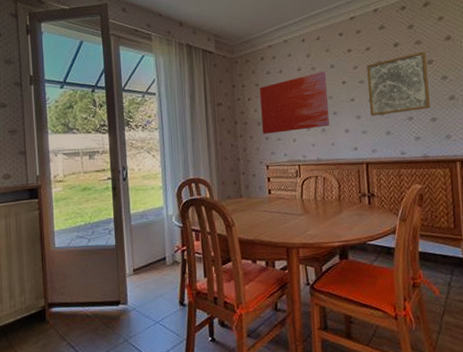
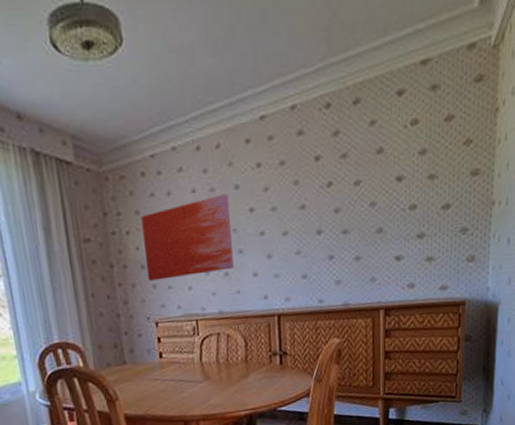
wall art: present [366,51,431,117] -> none [280,168,355,255]

